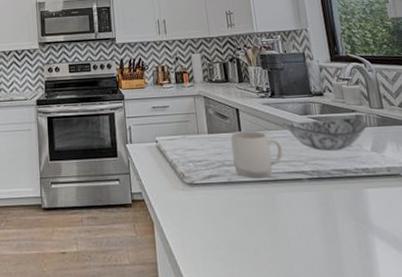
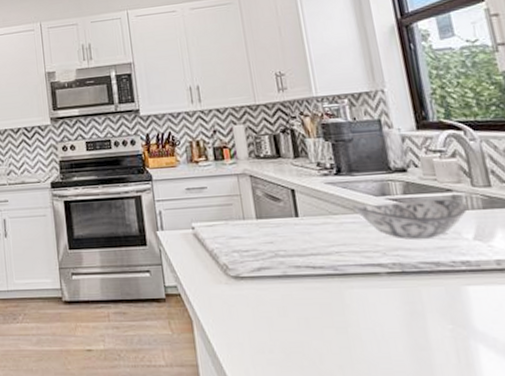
mug: present [230,130,283,179] -> none [285,215,354,272]

